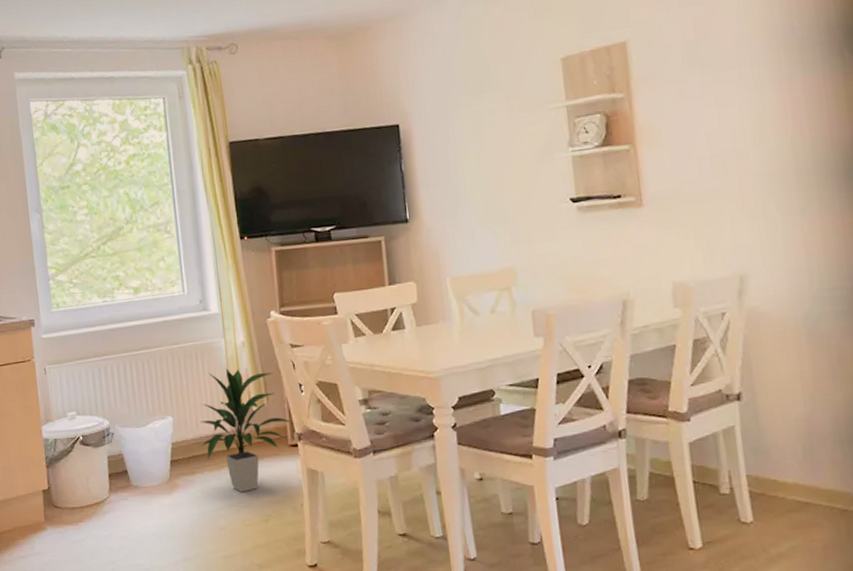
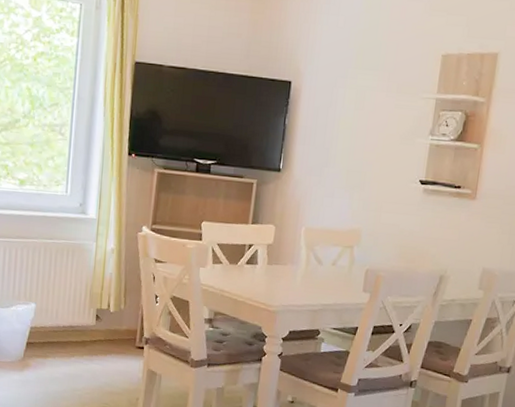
indoor plant: present [200,368,292,492] -> none [56,270,142,380]

